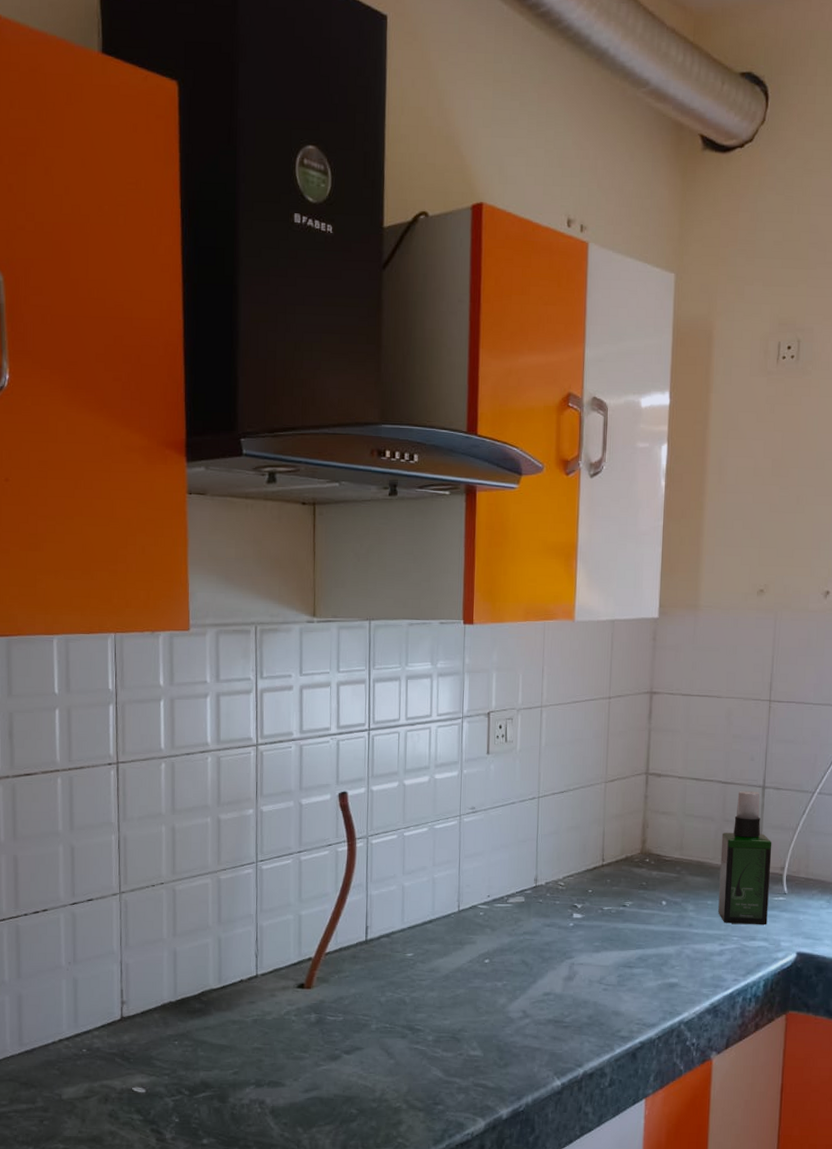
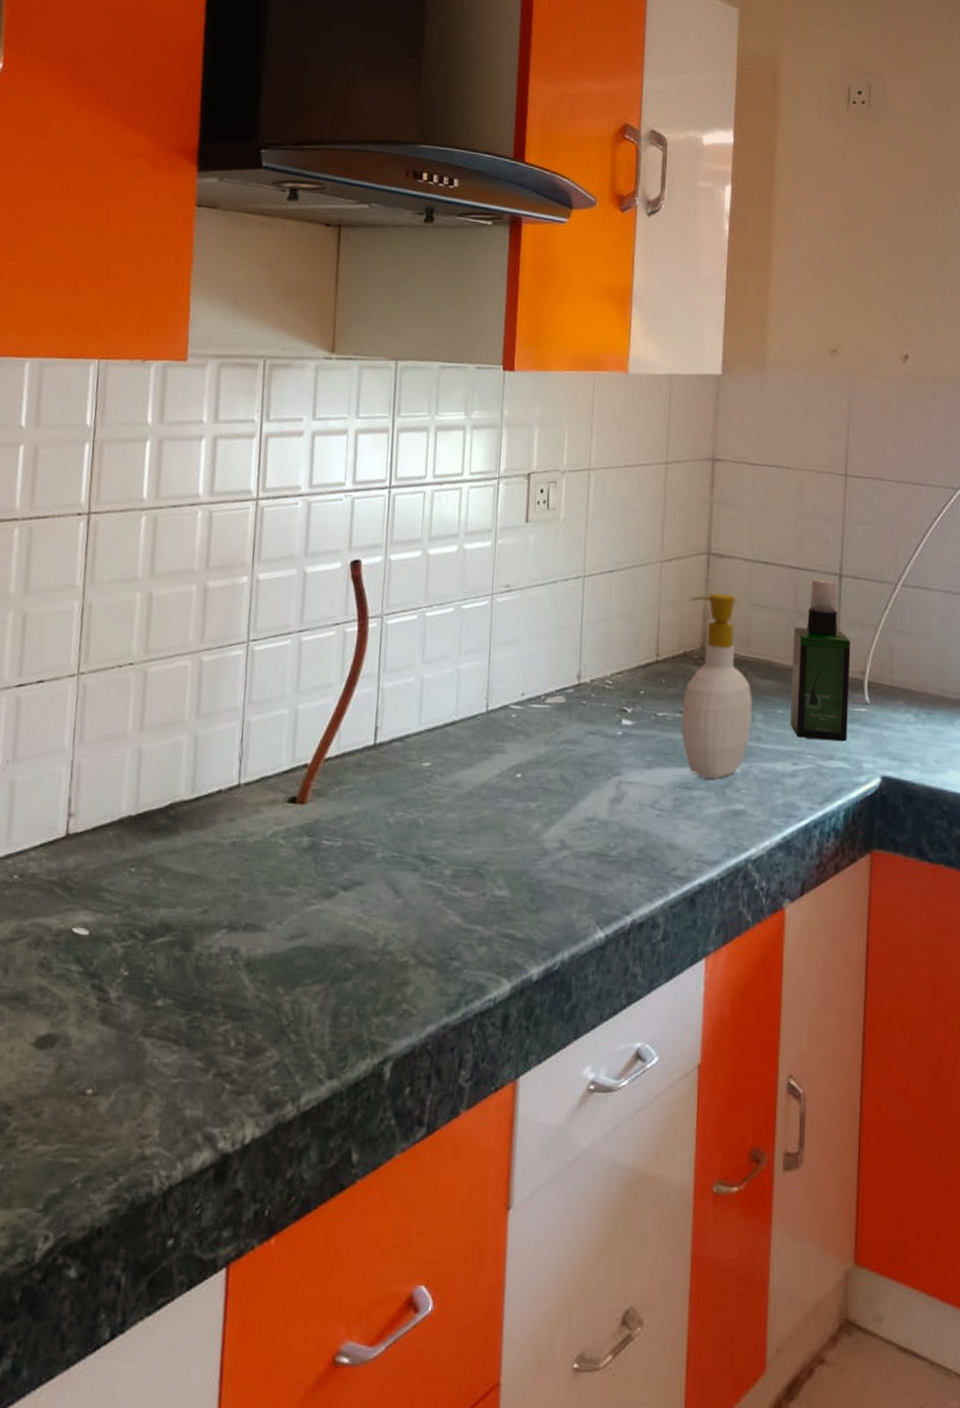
soap bottle: none [623,806,686,958] -> present [680,593,753,779]

